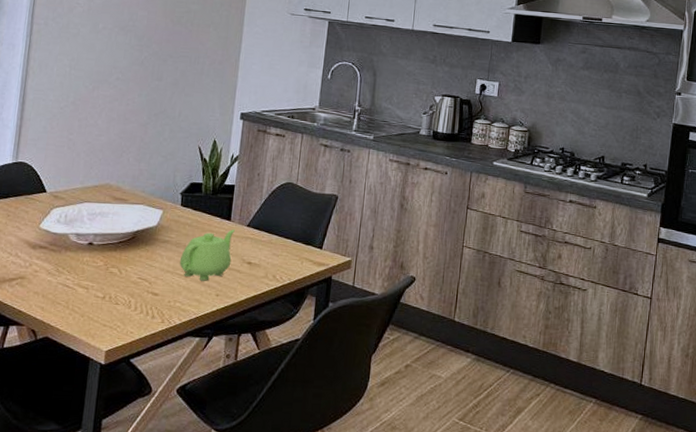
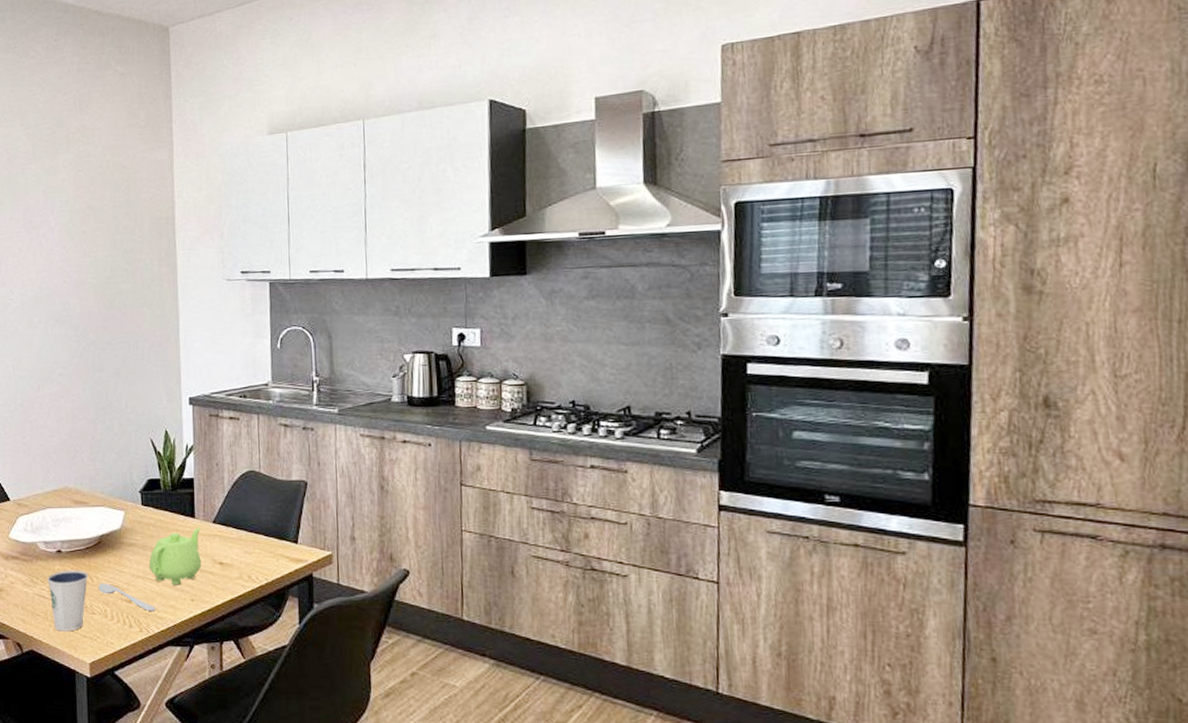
dixie cup: none [74,261,118,320] -> present [47,570,89,632]
spoon: none [126,275,180,304] -> present [98,583,155,611]

